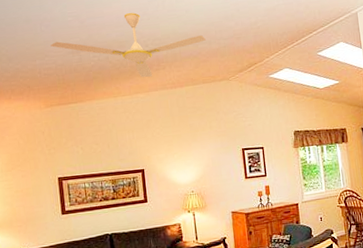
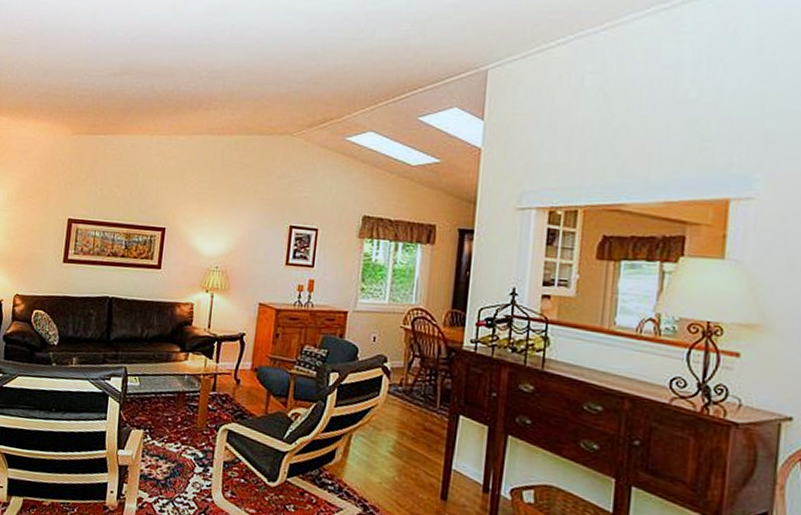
ceiling fan: present [50,12,206,78] -> none [93,35,274,117]

